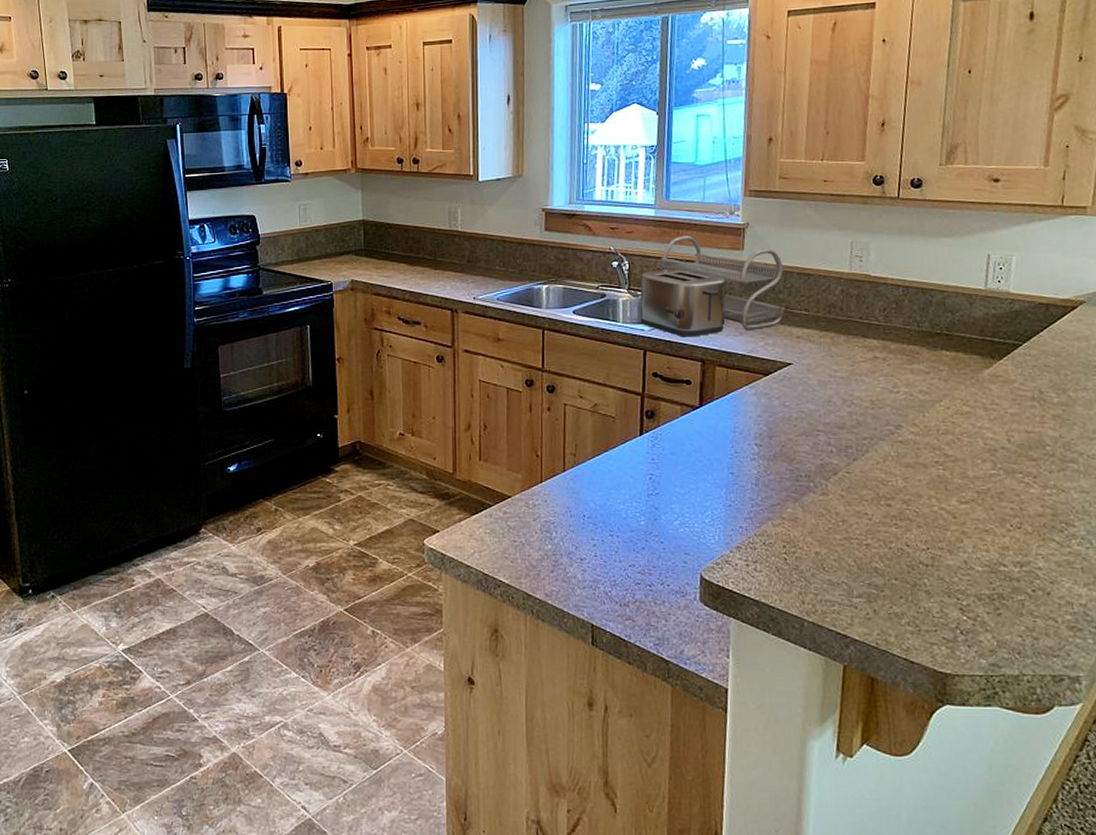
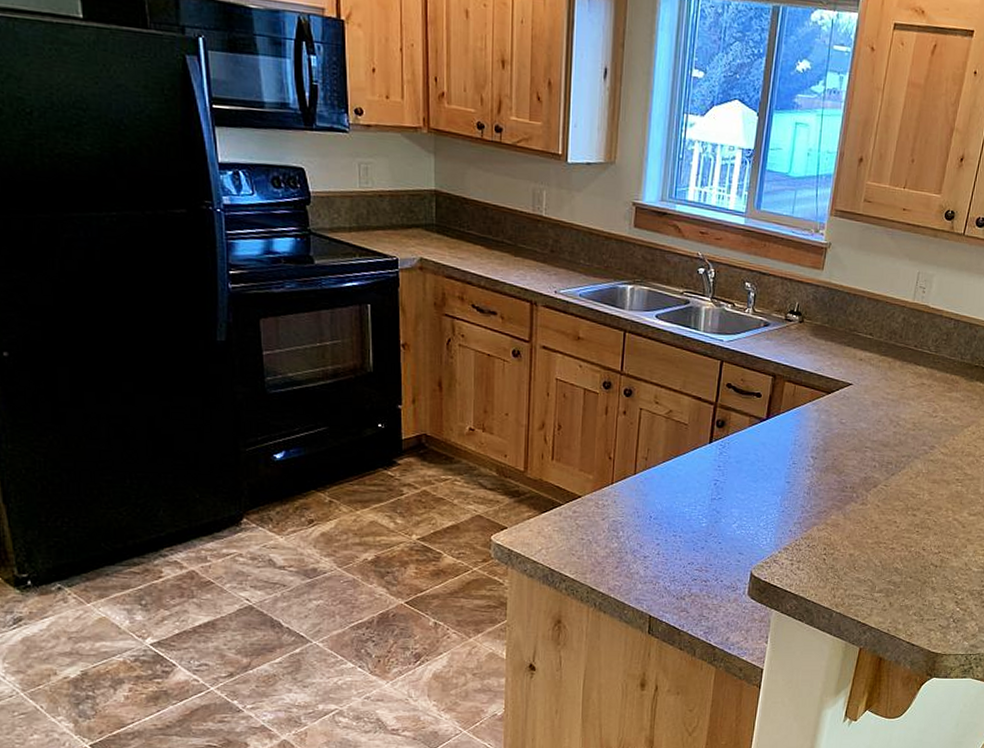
toaster: present [639,268,727,337] -> none [720,281,804,352]
dish rack: present [660,235,786,330] -> none [745,248,857,349]

